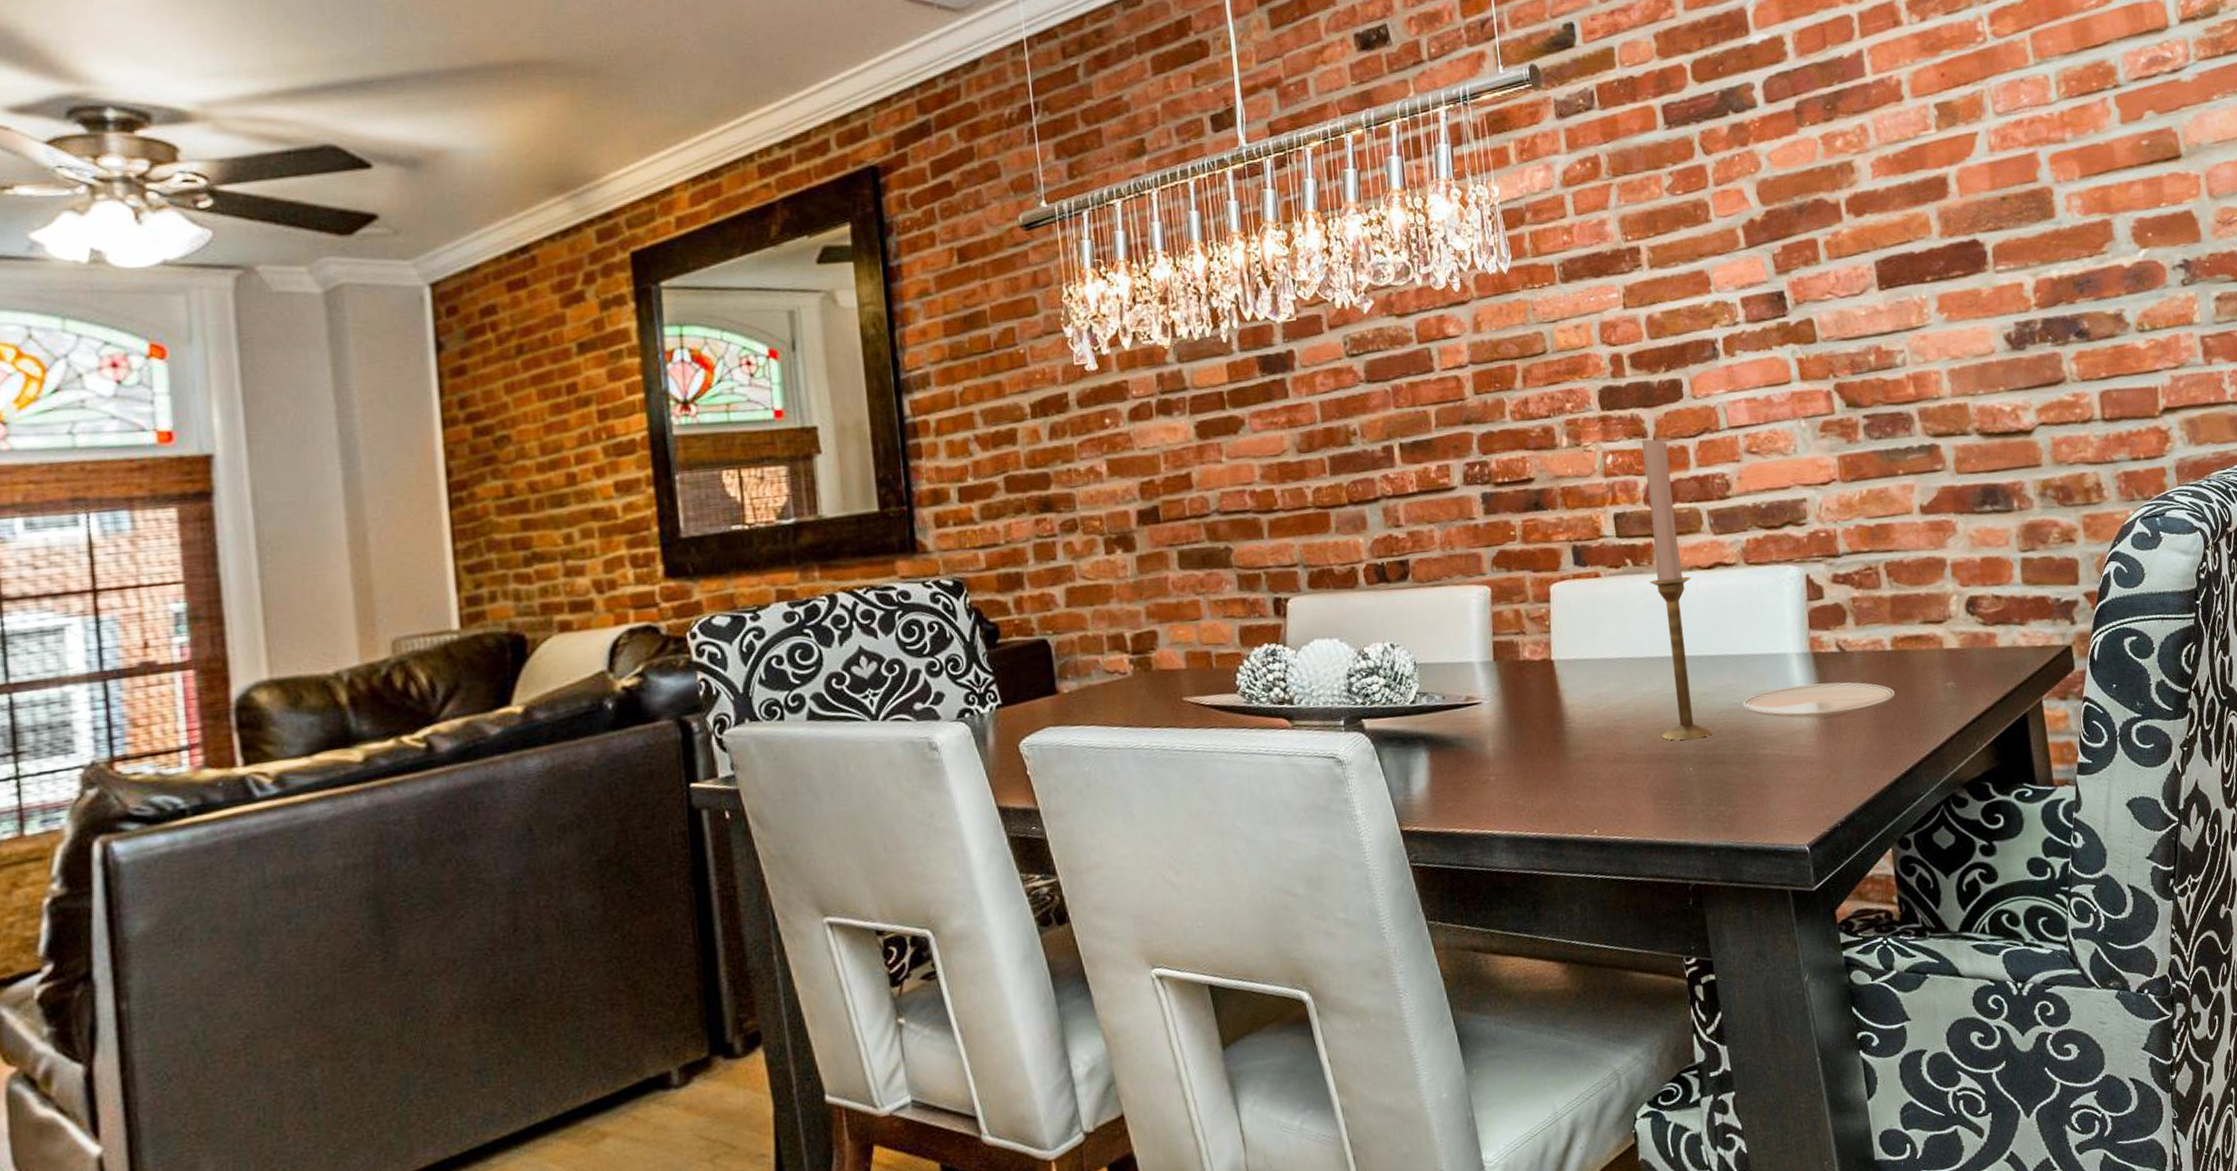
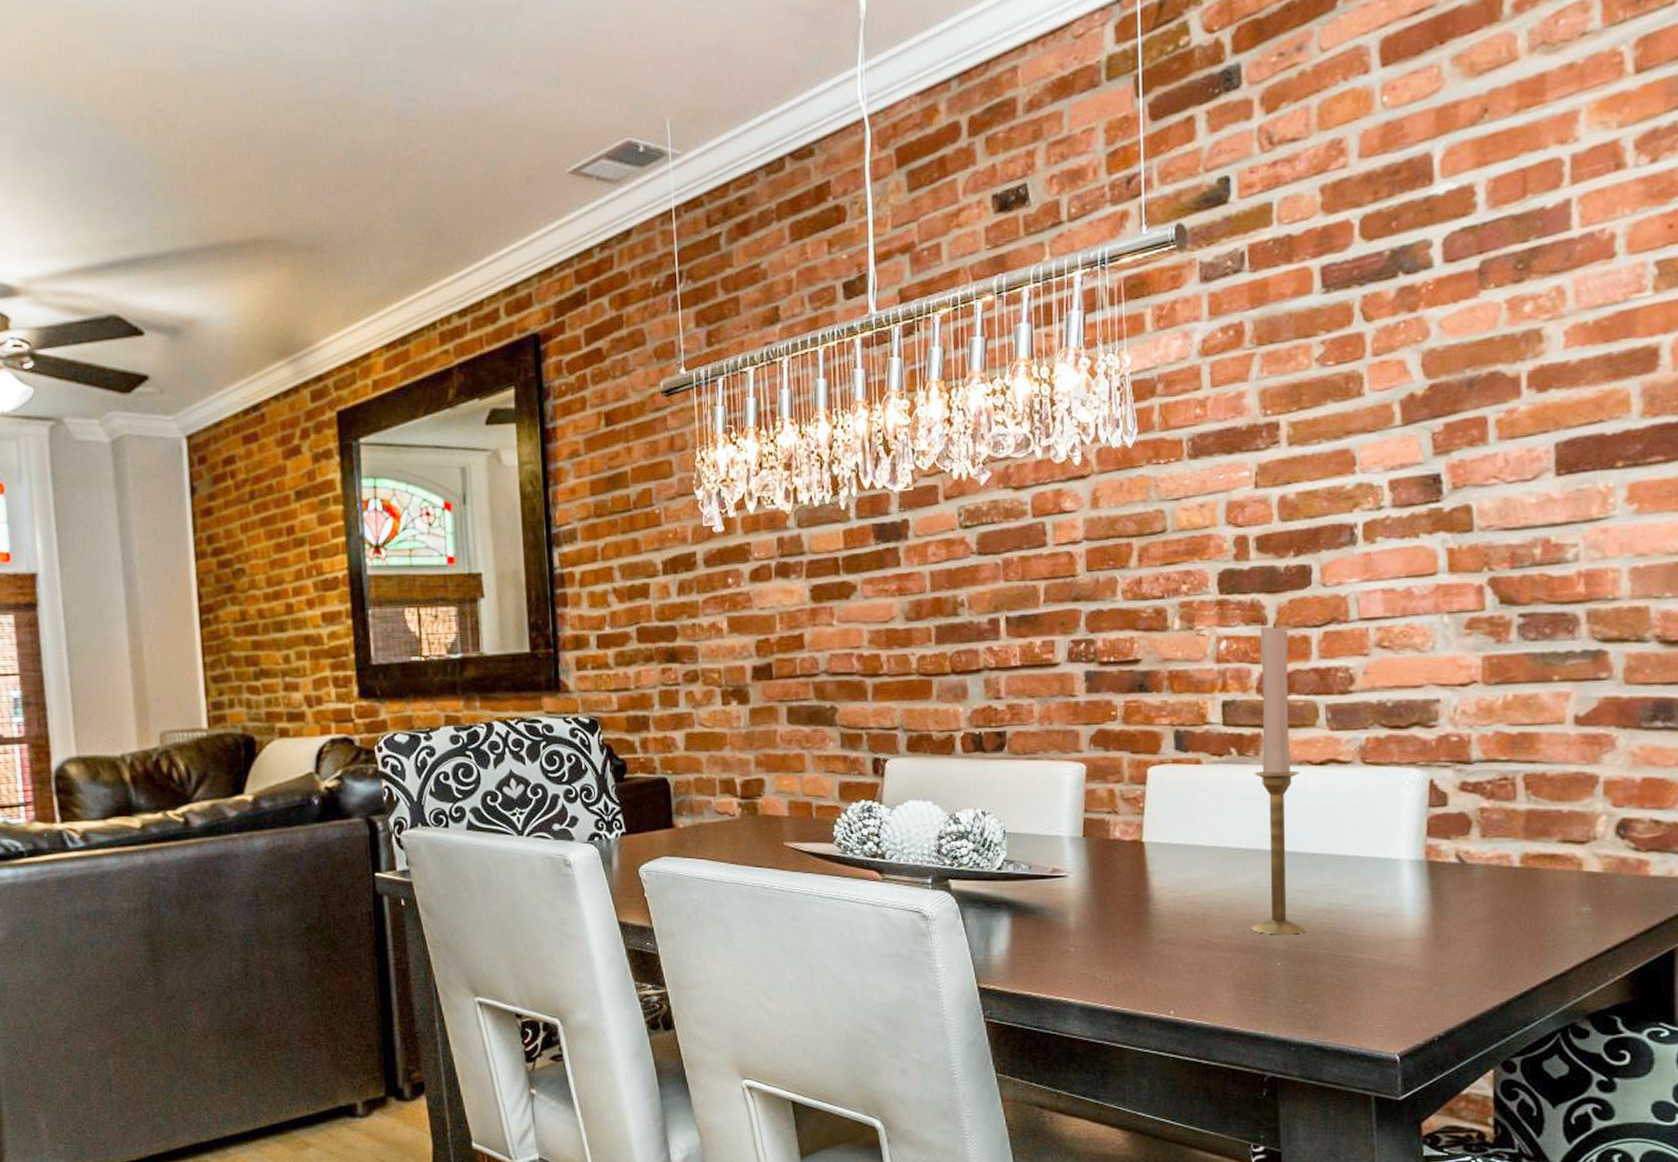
plate: present [1742,682,1895,720] -> none [1343,892,1518,929]

